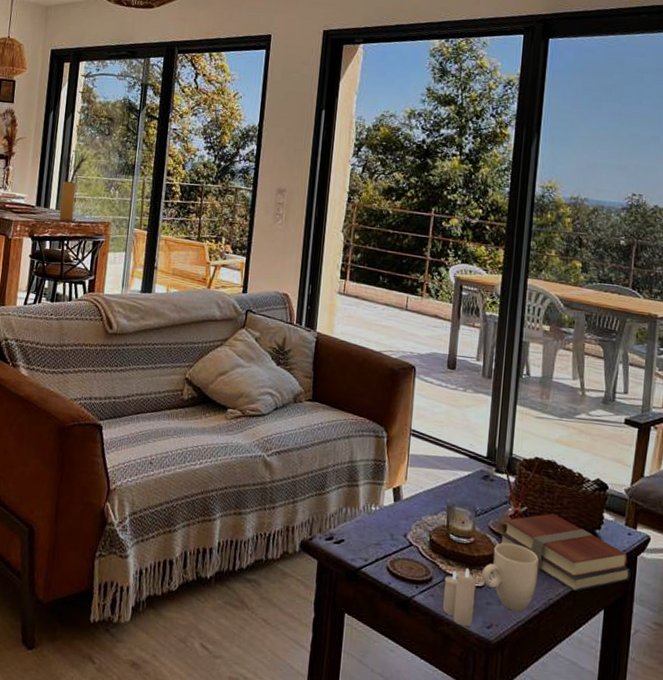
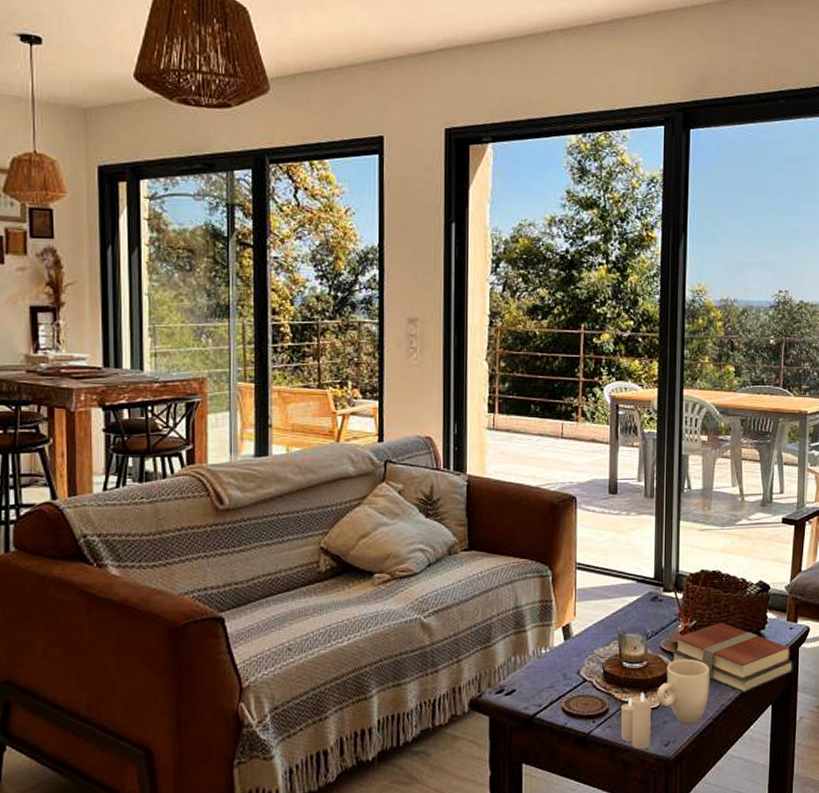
vase: present [59,147,90,221] -> none [131,290,169,382]

